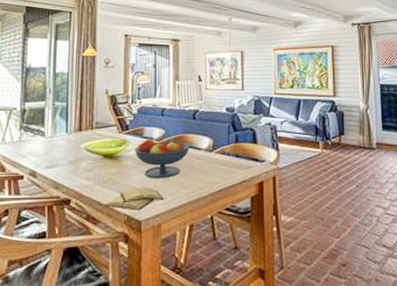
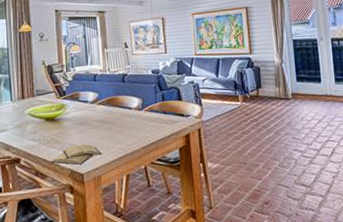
fruit bowl: present [134,138,190,179] -> none [72,101,122,137]

